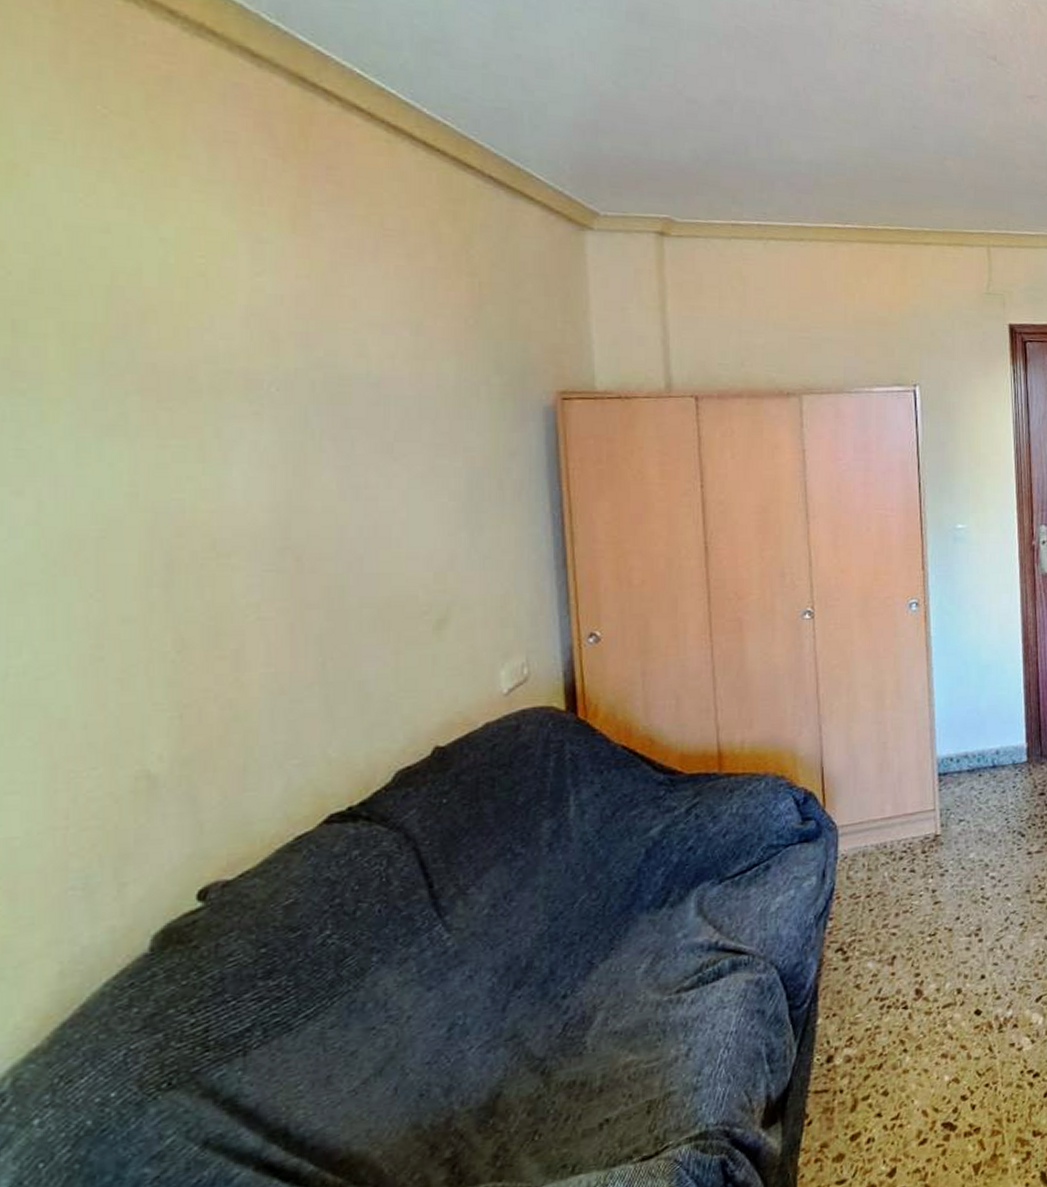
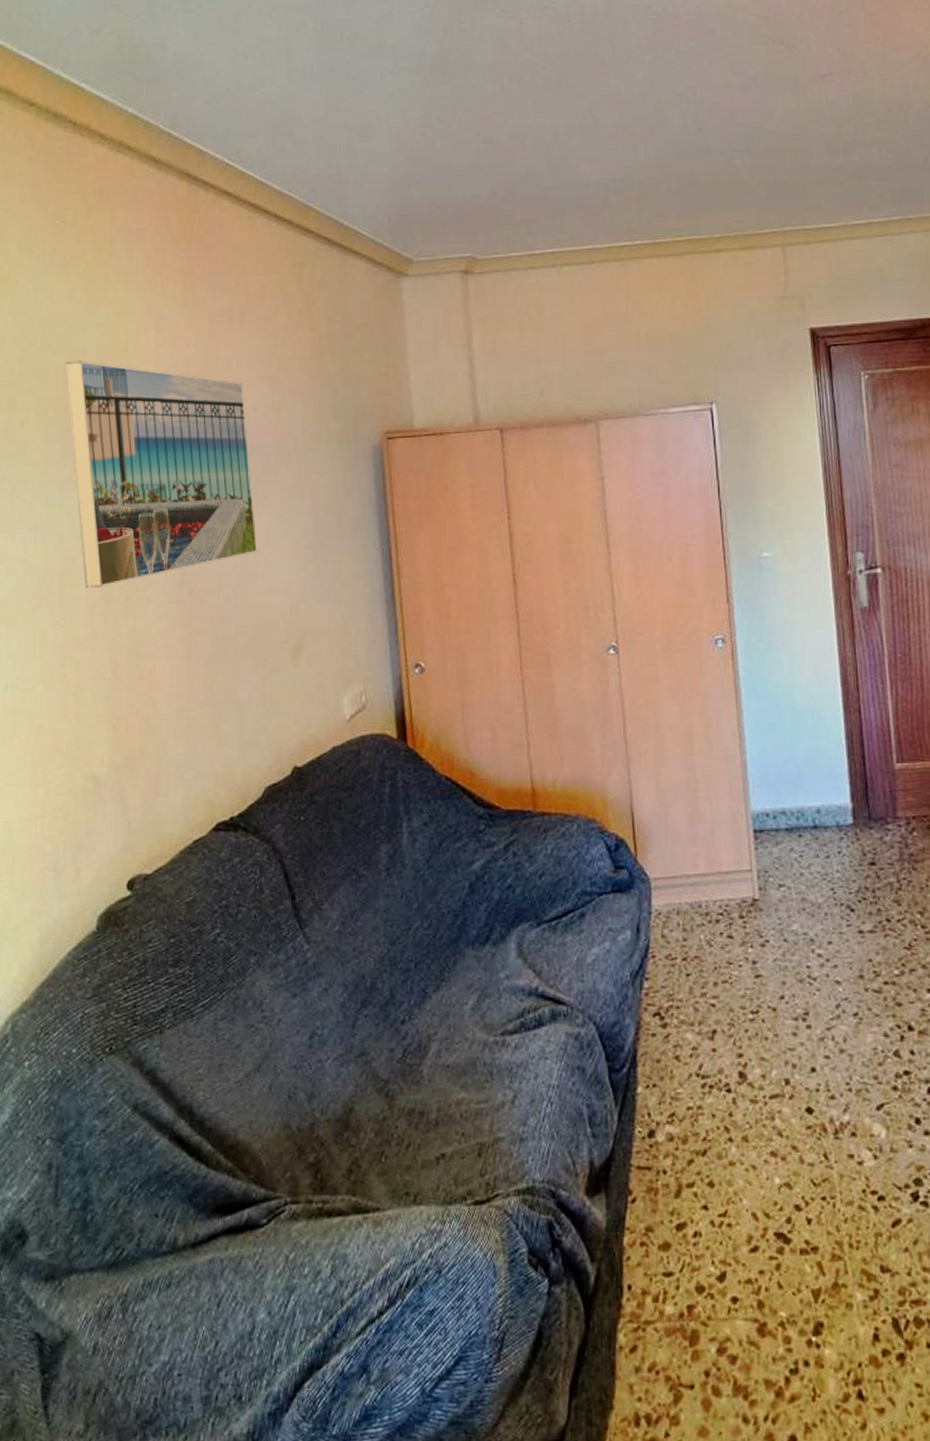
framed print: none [108,280,392,554] -> present [65,361,258,588]

